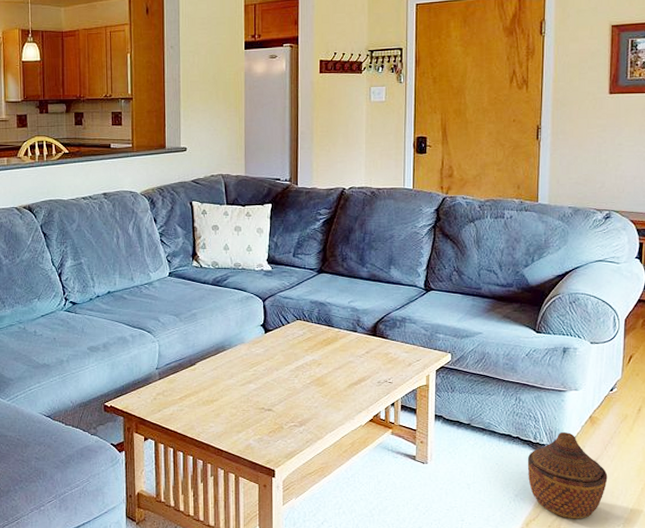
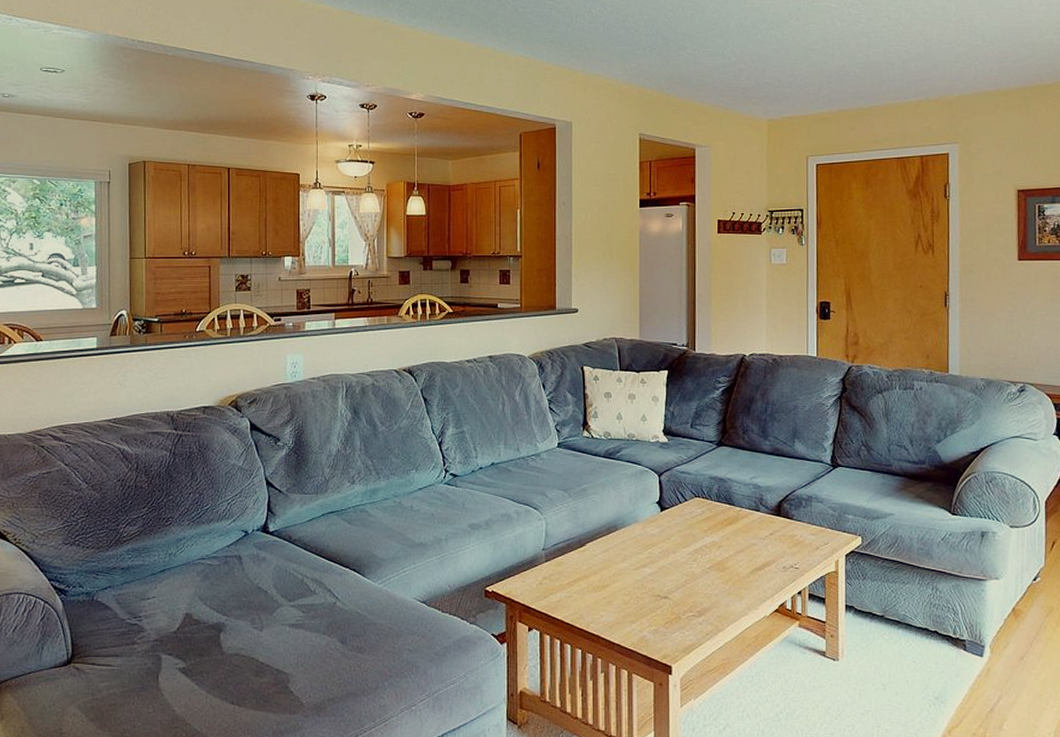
woven basket: present [527,431,608,519] -> none [947,625,1035,726]

